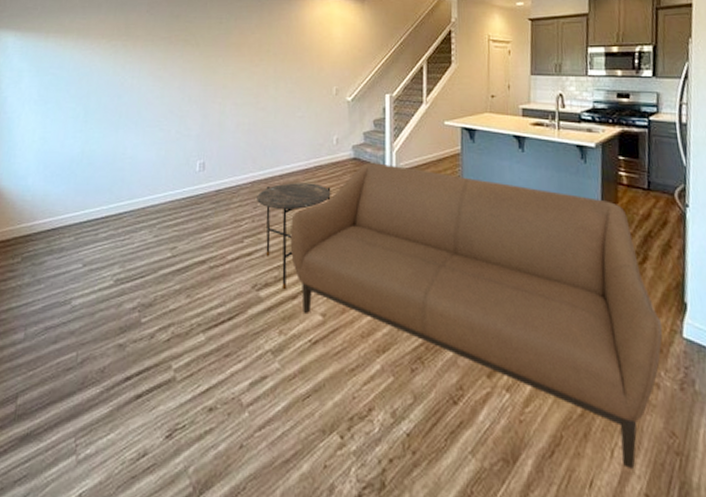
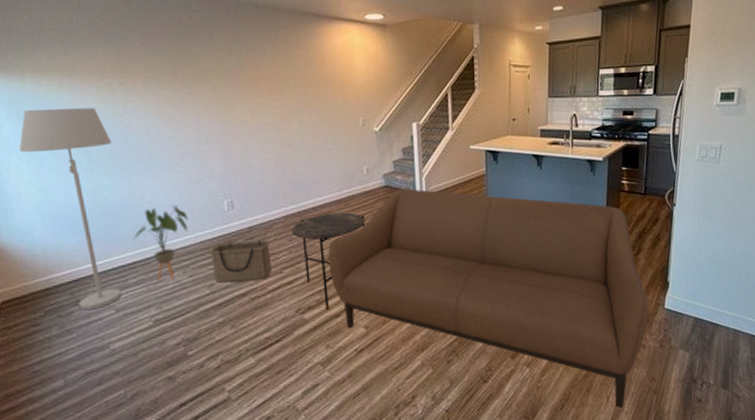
floor lamp: none [31,65,108,261] -> present [18,108,121,311]
house plant: none [111,162,163,238] -> present [134,205,189,281]
basket: none [176,205,236,247] -> present [209,240,271,283]

